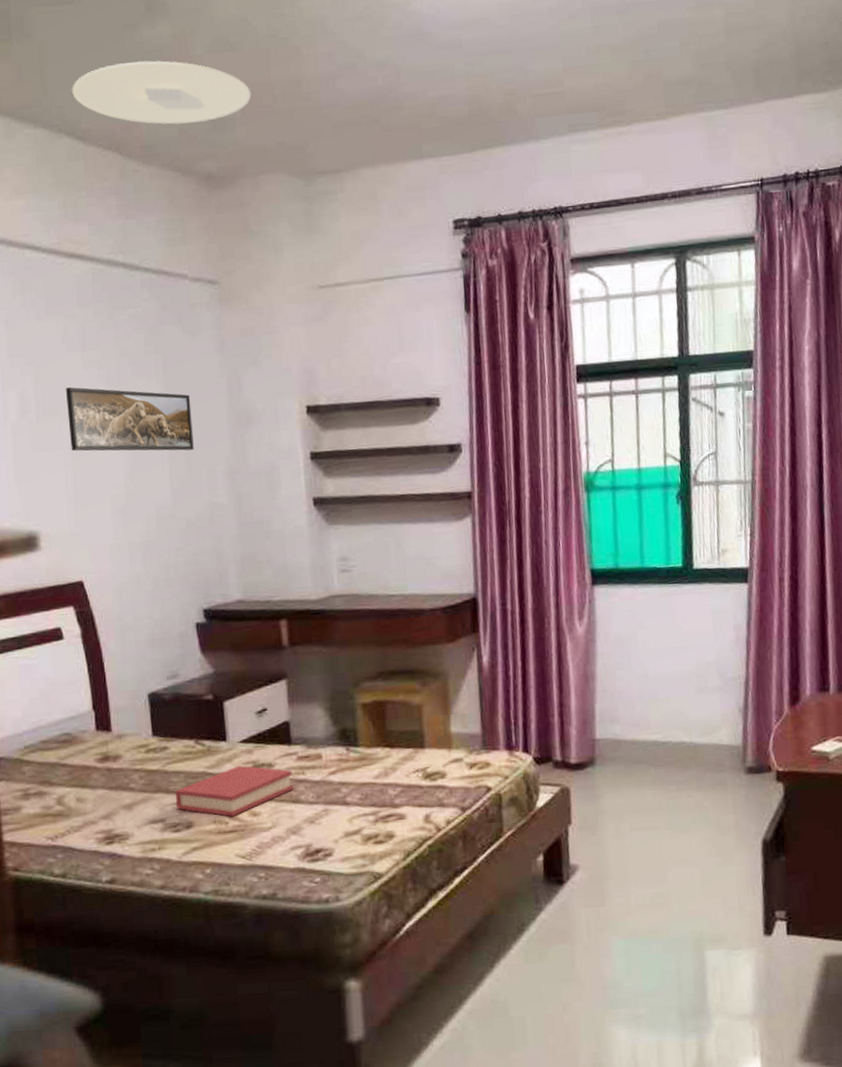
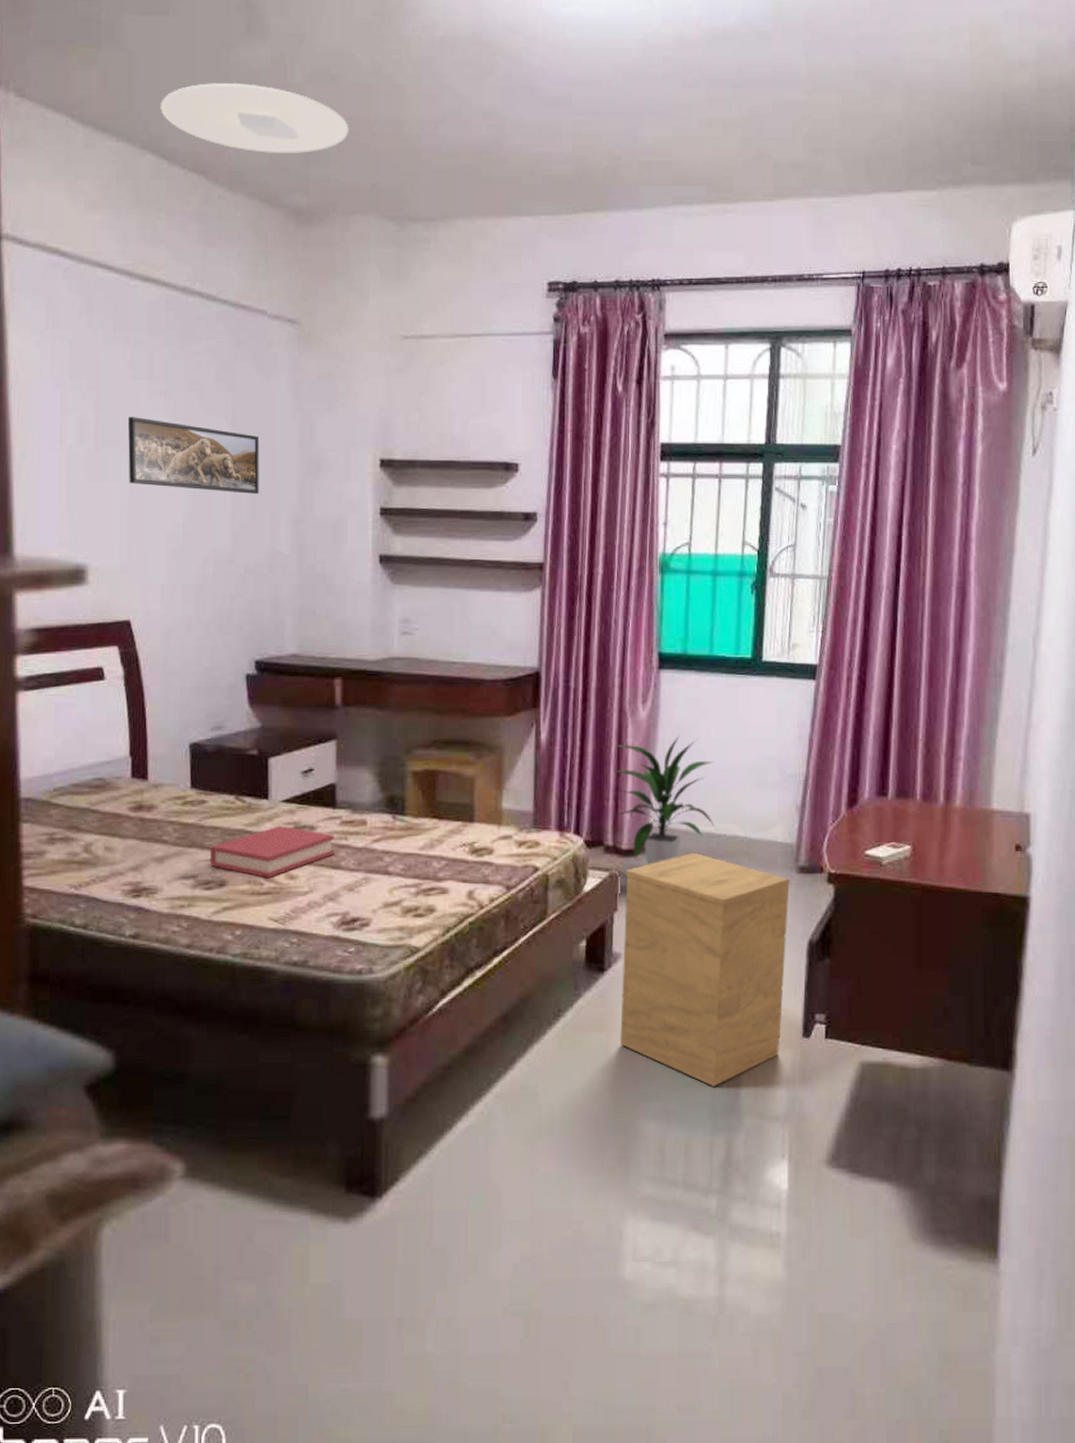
indoor plant: none [555,647,662,777] -> present [612,735,716,865]
nightstand: none [576,761,743,989] -> present [620,852,791,1086]

